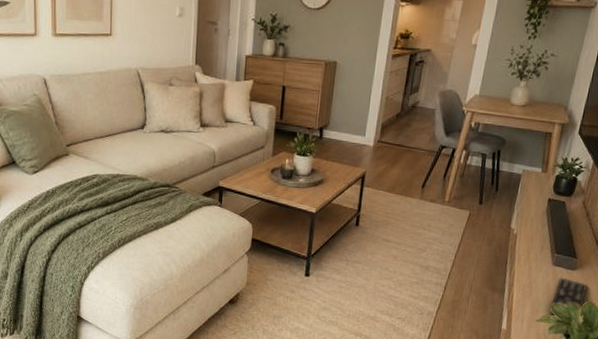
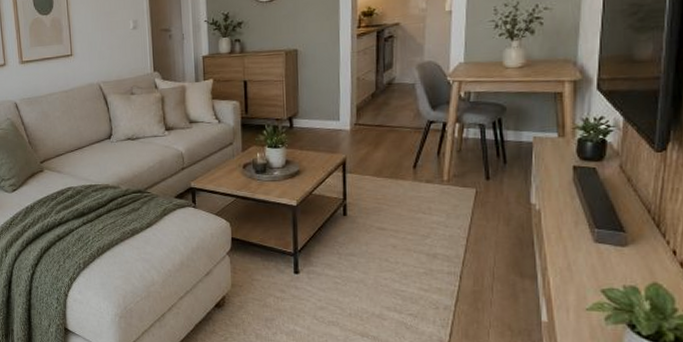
remote control: present [548,277,588,316] -> none [599,256,647,302]

